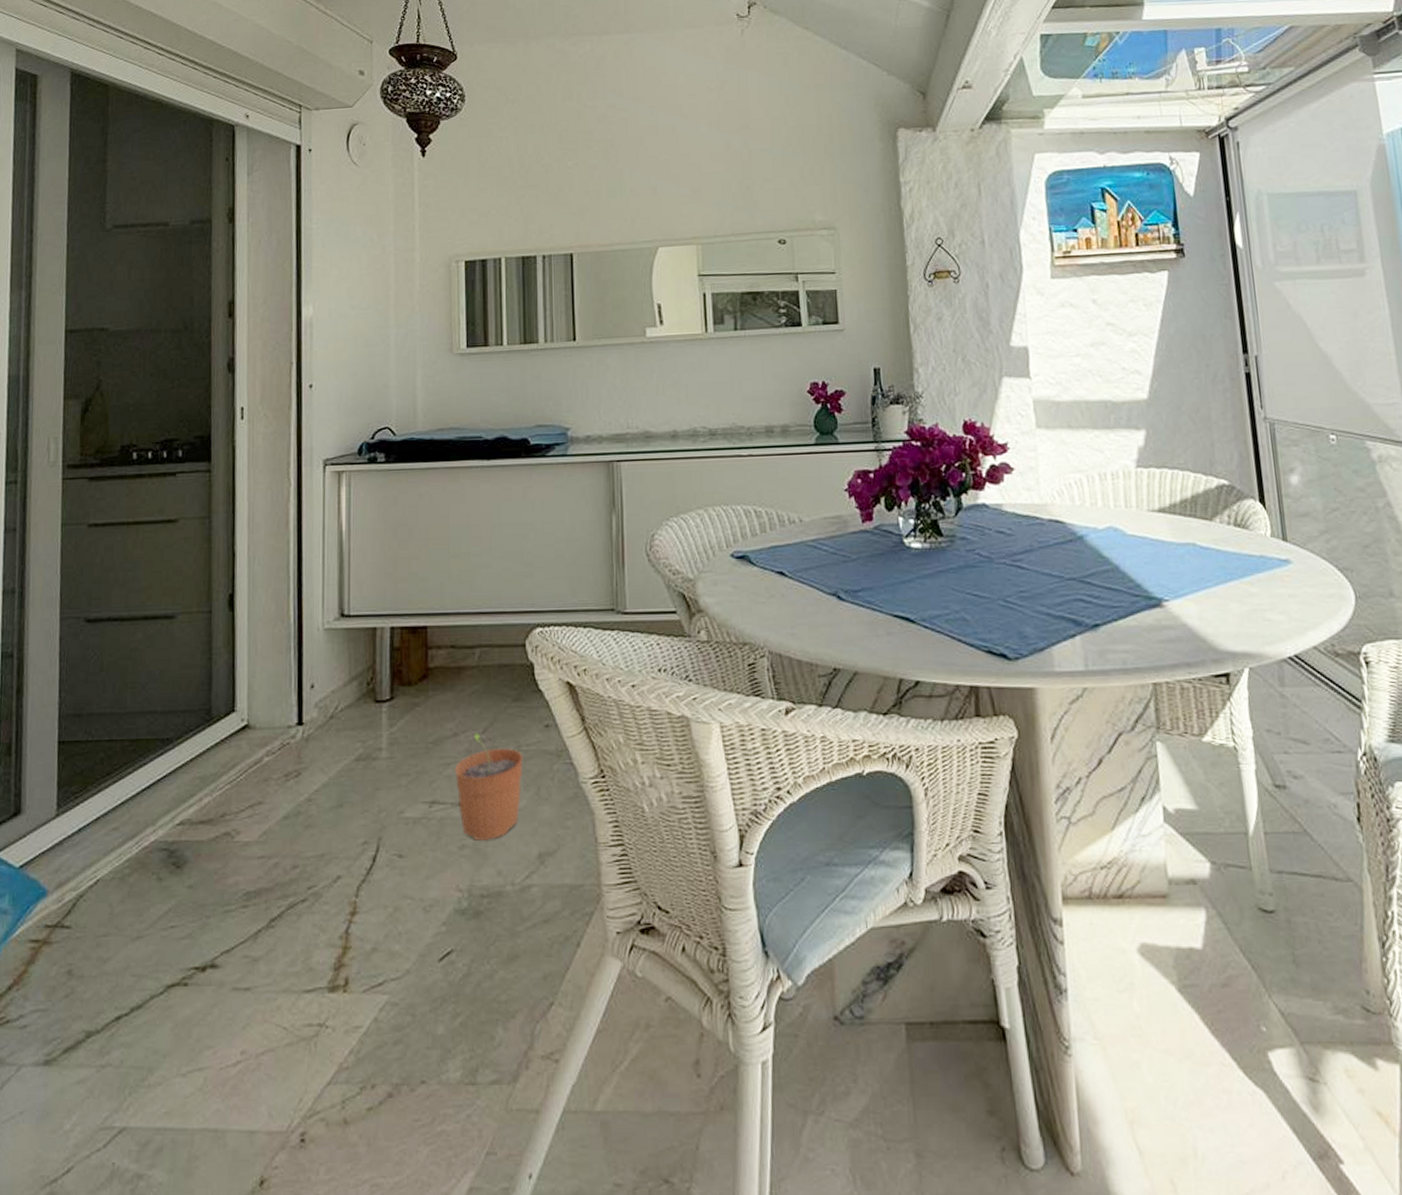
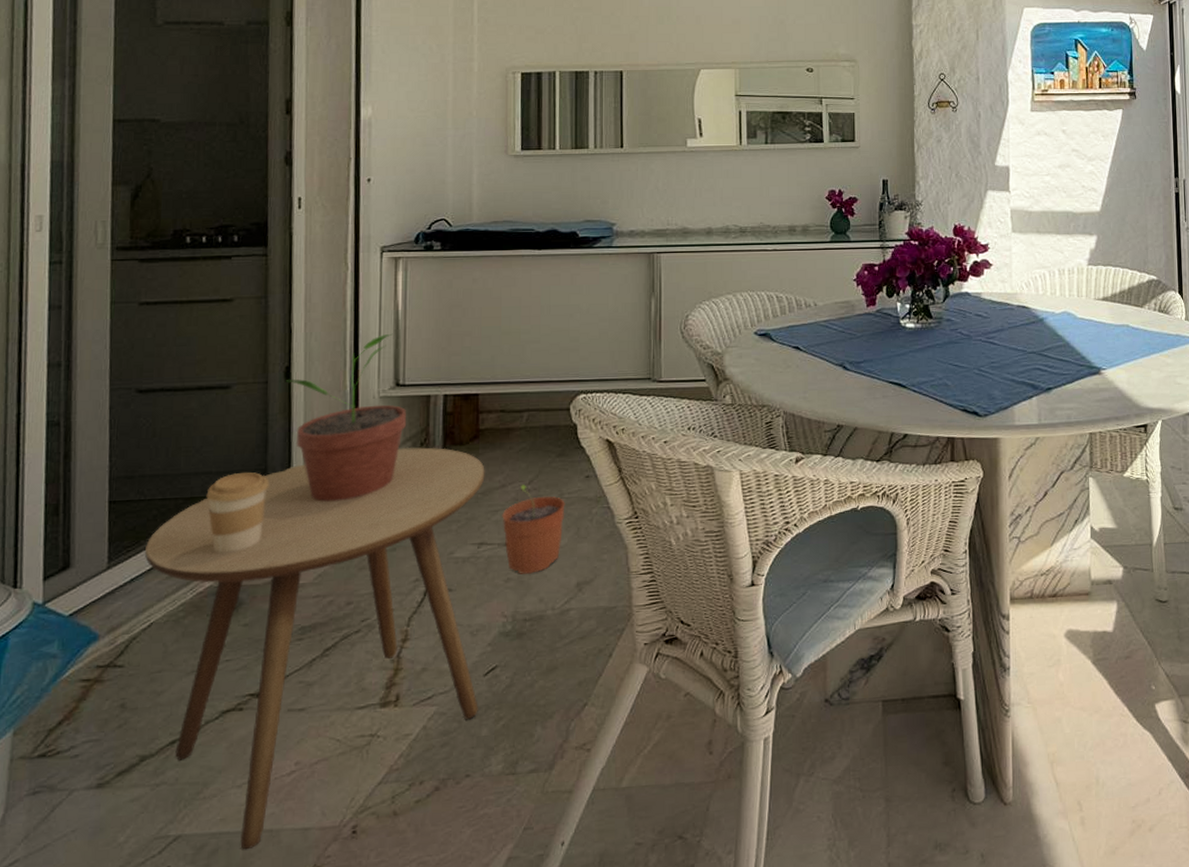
side table: none [91,687,436,1151] -> present [144,447,485,850]
coffee cup: none [151,713,214,804] -> present [206,472,269,554]
potted plant: none [230,557,353,748] -> present [286,333,407,502]

